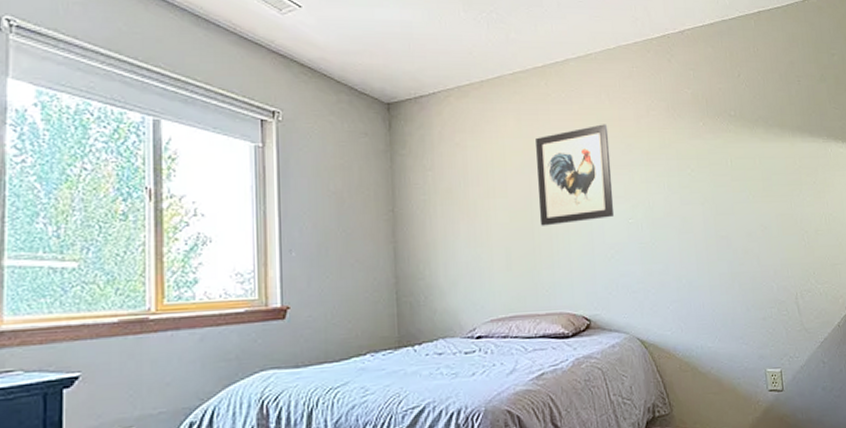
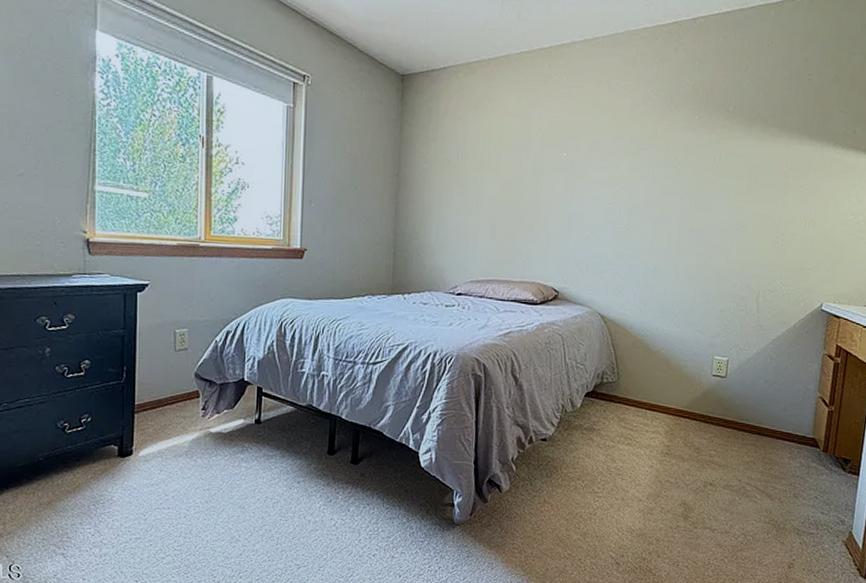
wall art: present [536,124,615,226] -> none [525,110,603,203]

